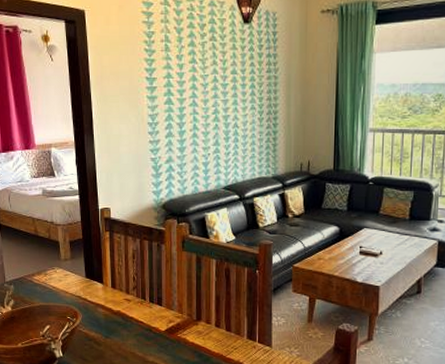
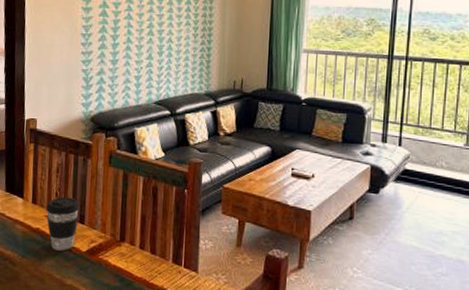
coffee cup: none [125,281,157,331] -> present [46,197,80,251]

